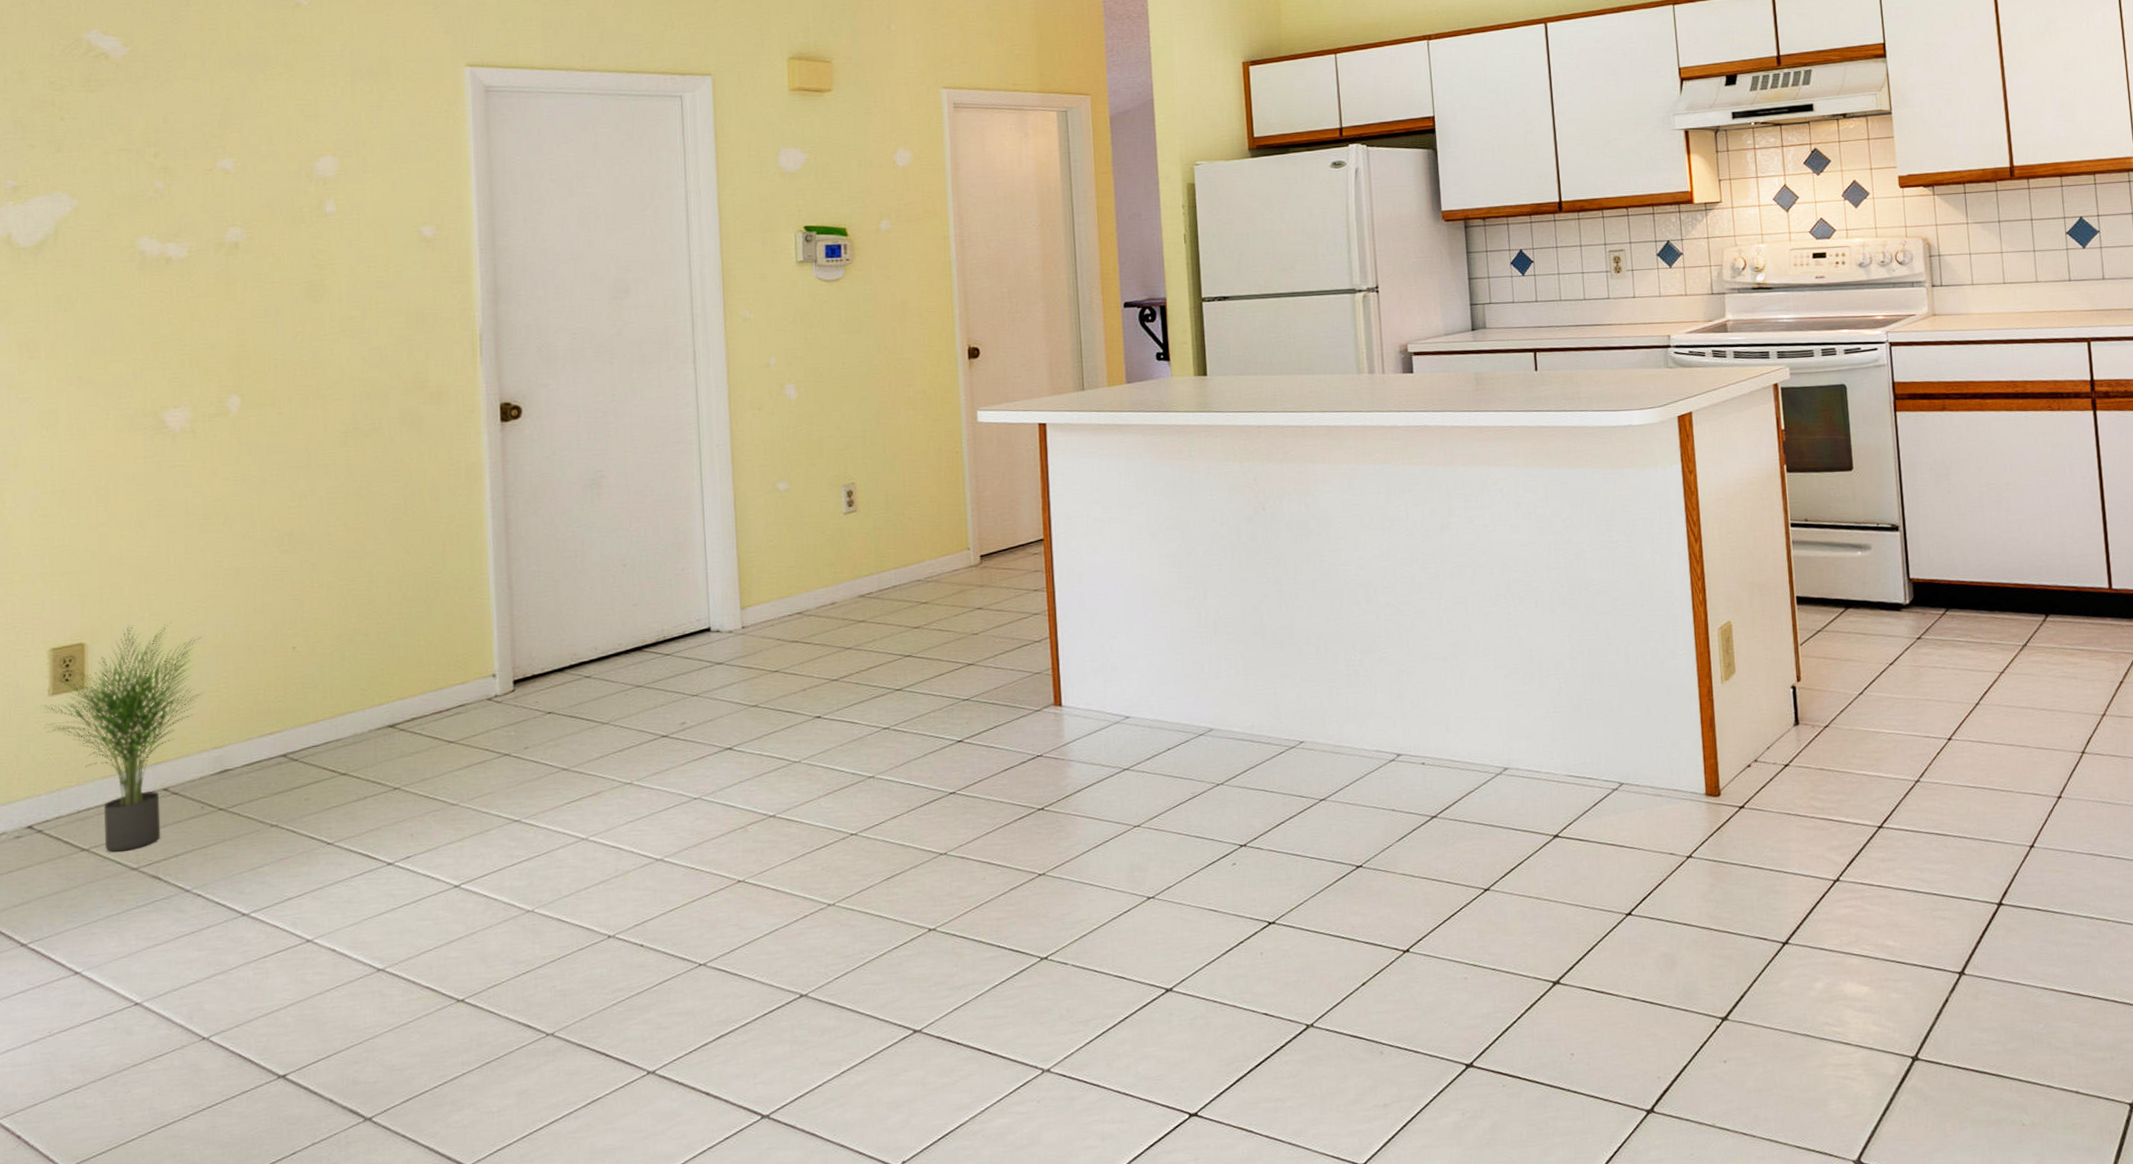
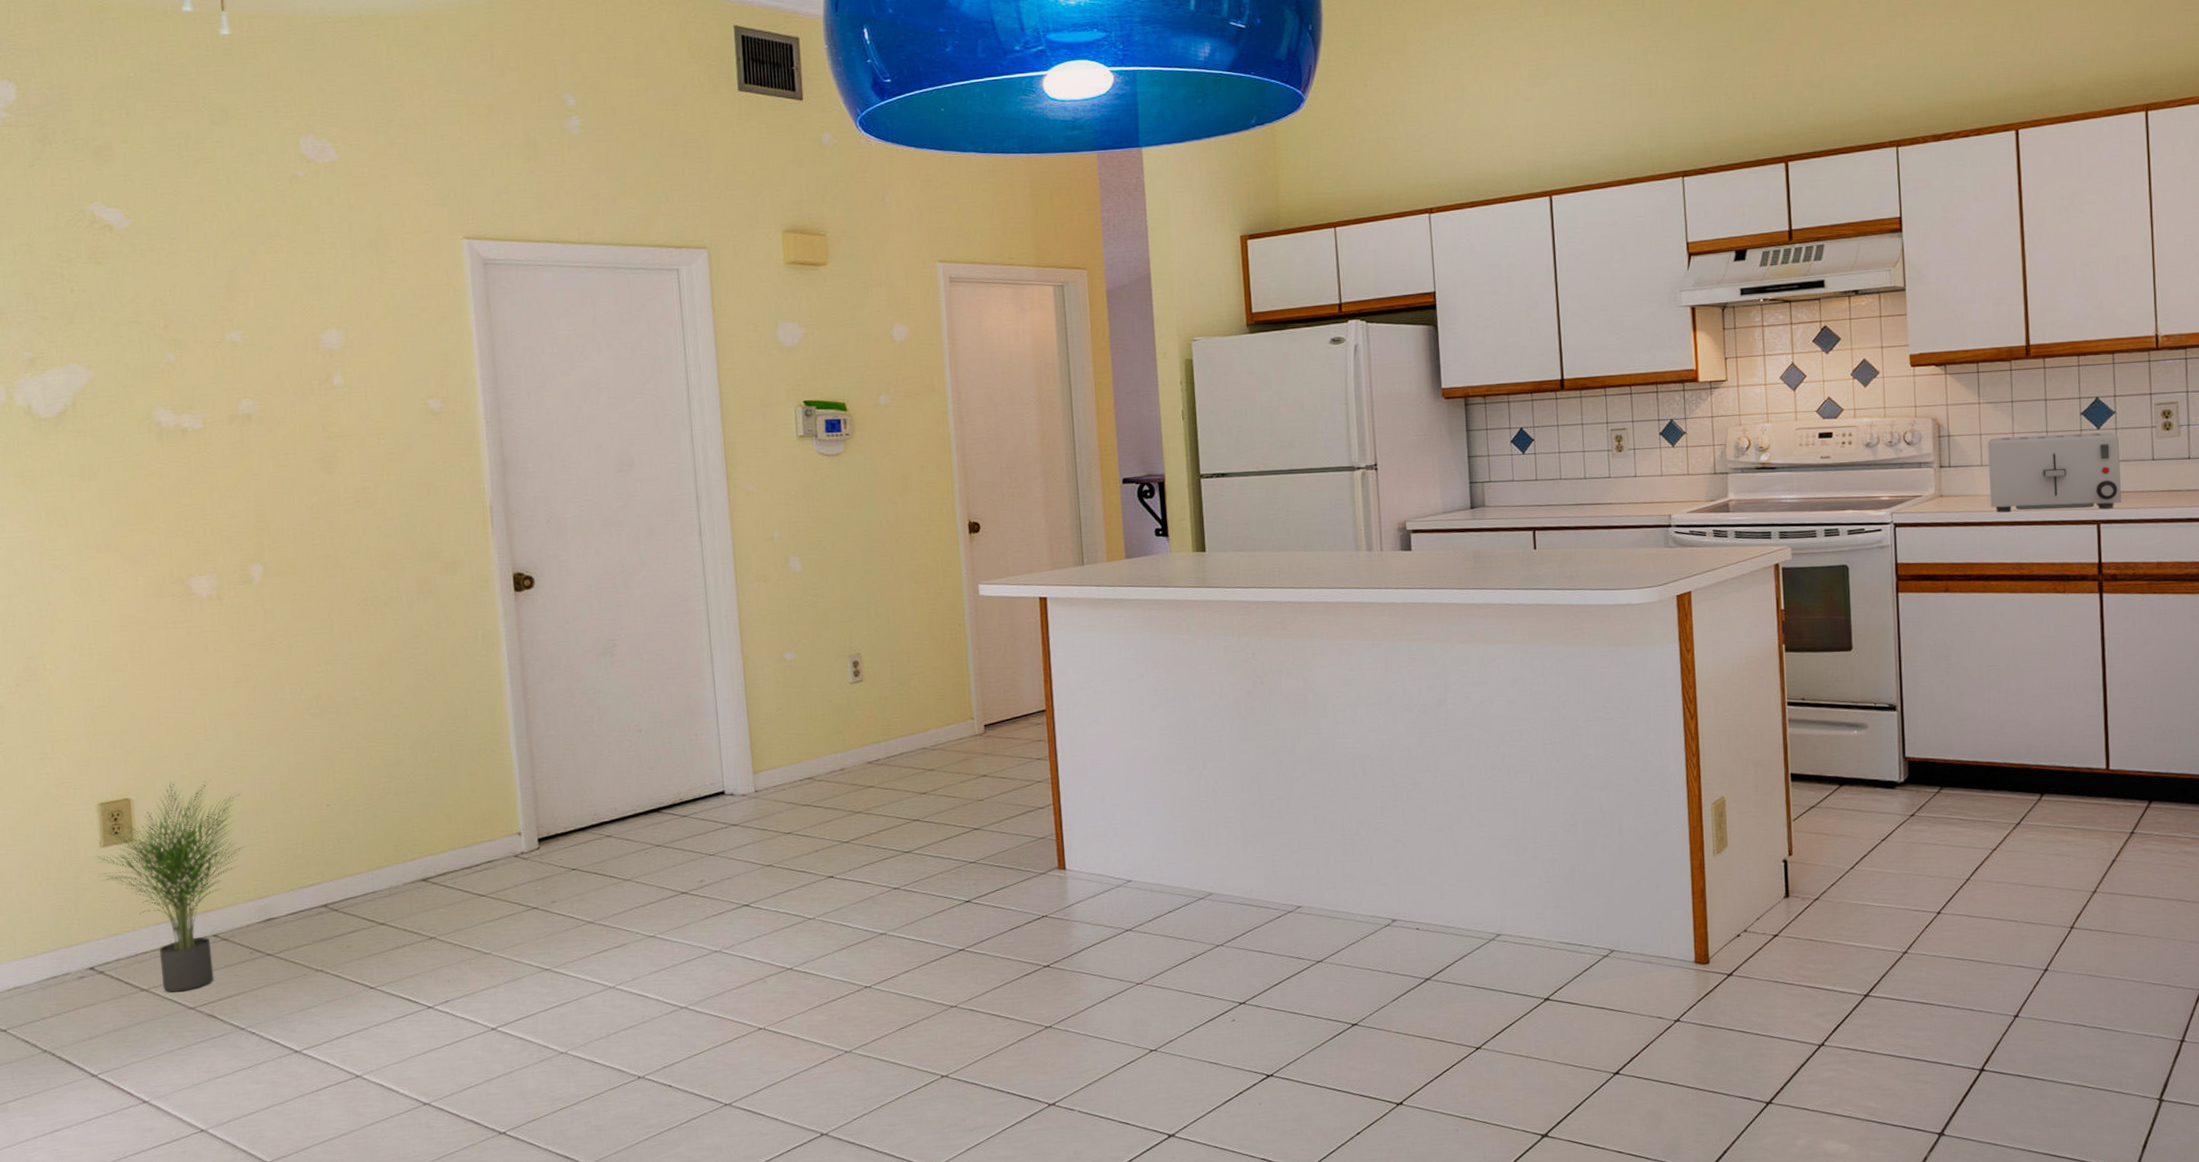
toaster: none [1977,251,2110,332] -> present [1987,432,2121,513]

